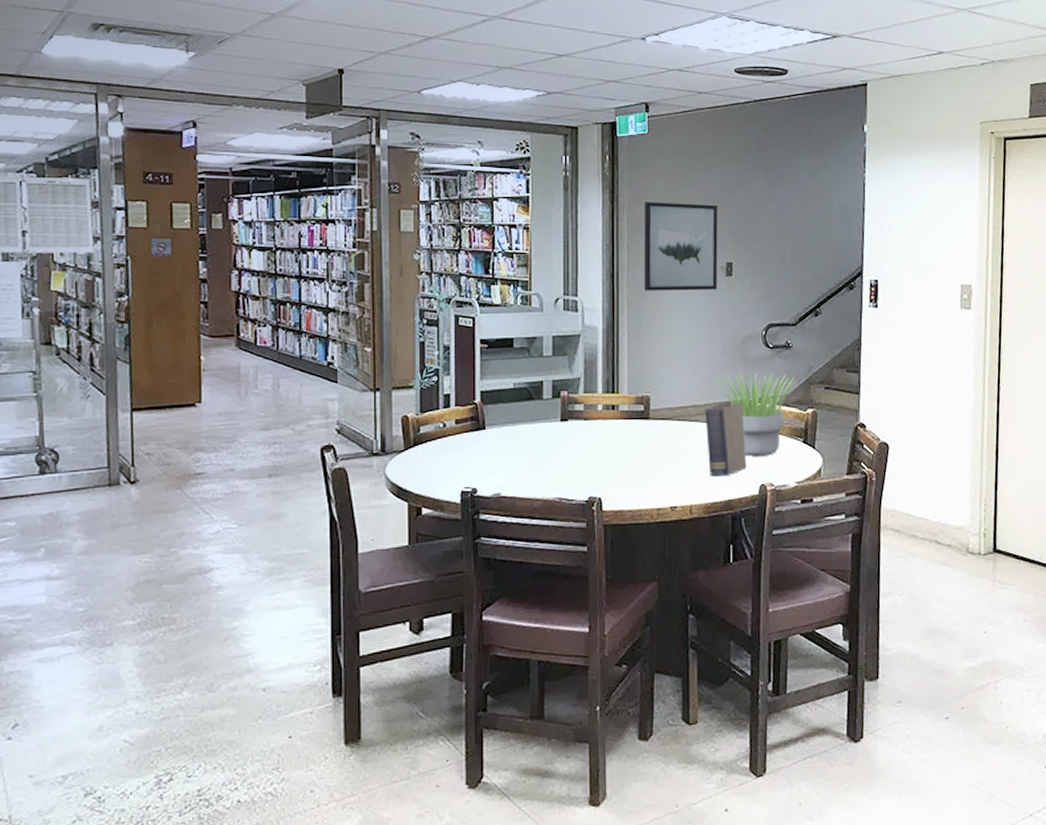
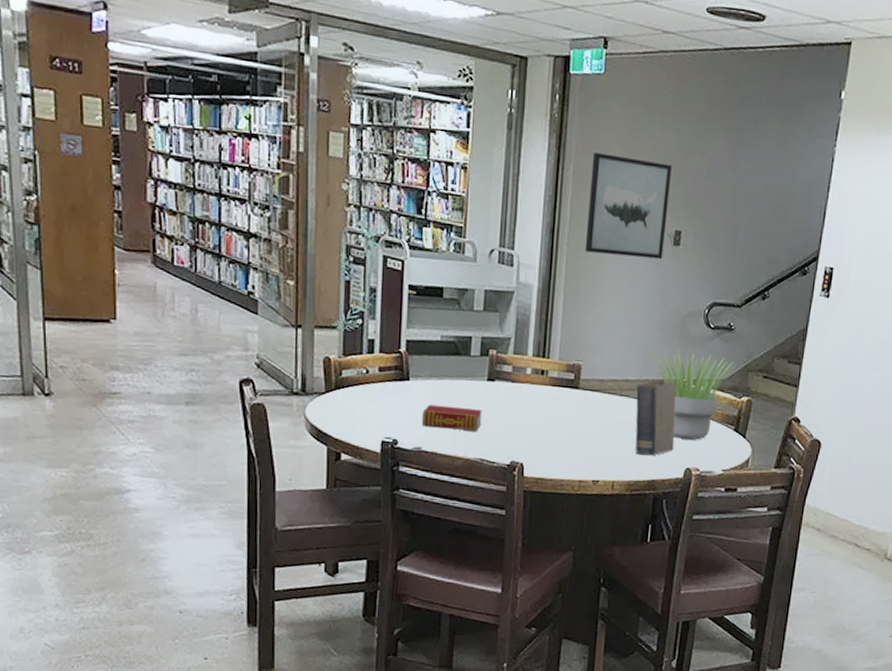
book: none [499,449,558,473] -> present [421,404,482,431]

